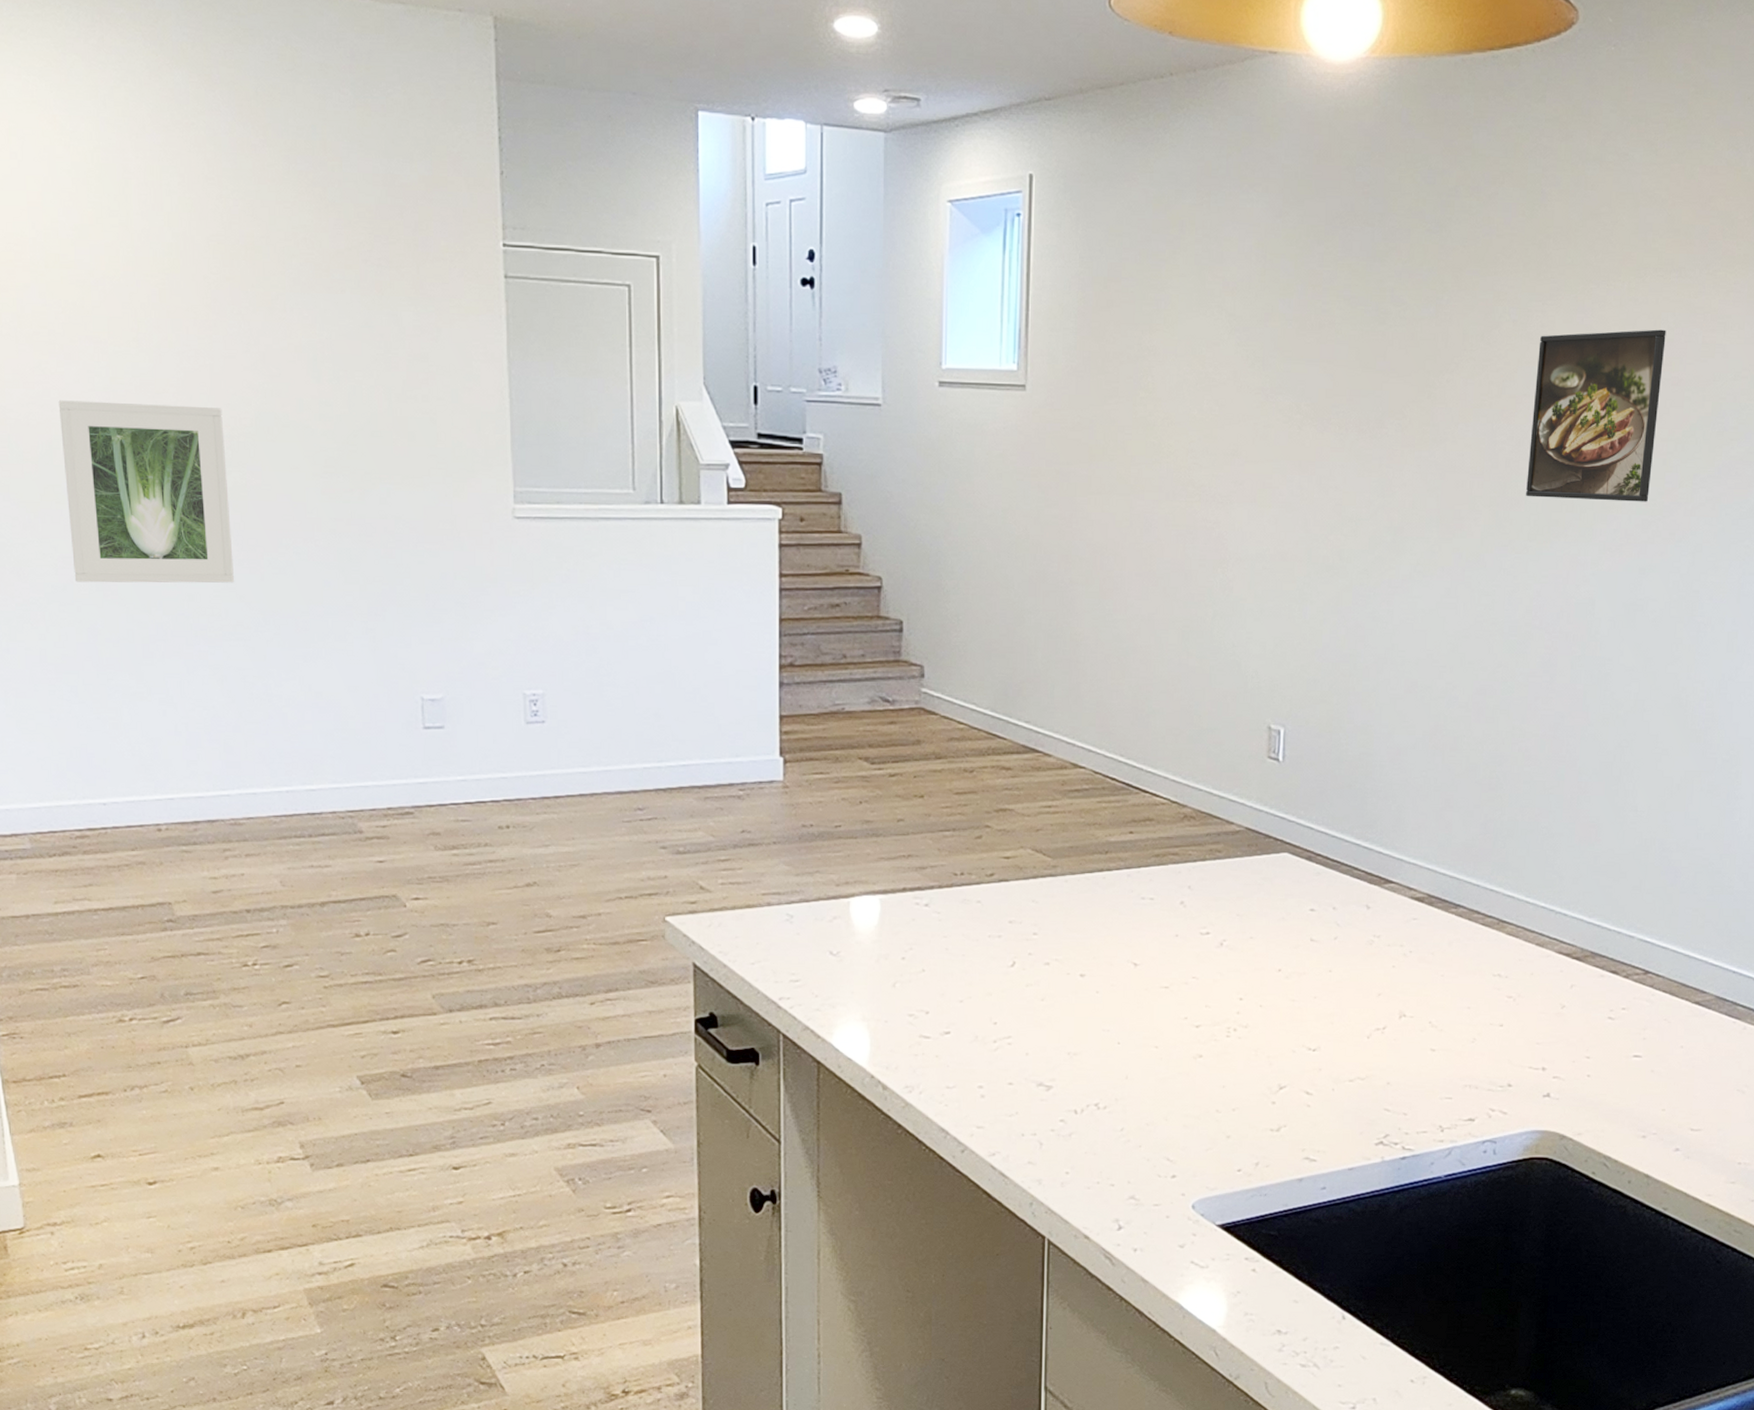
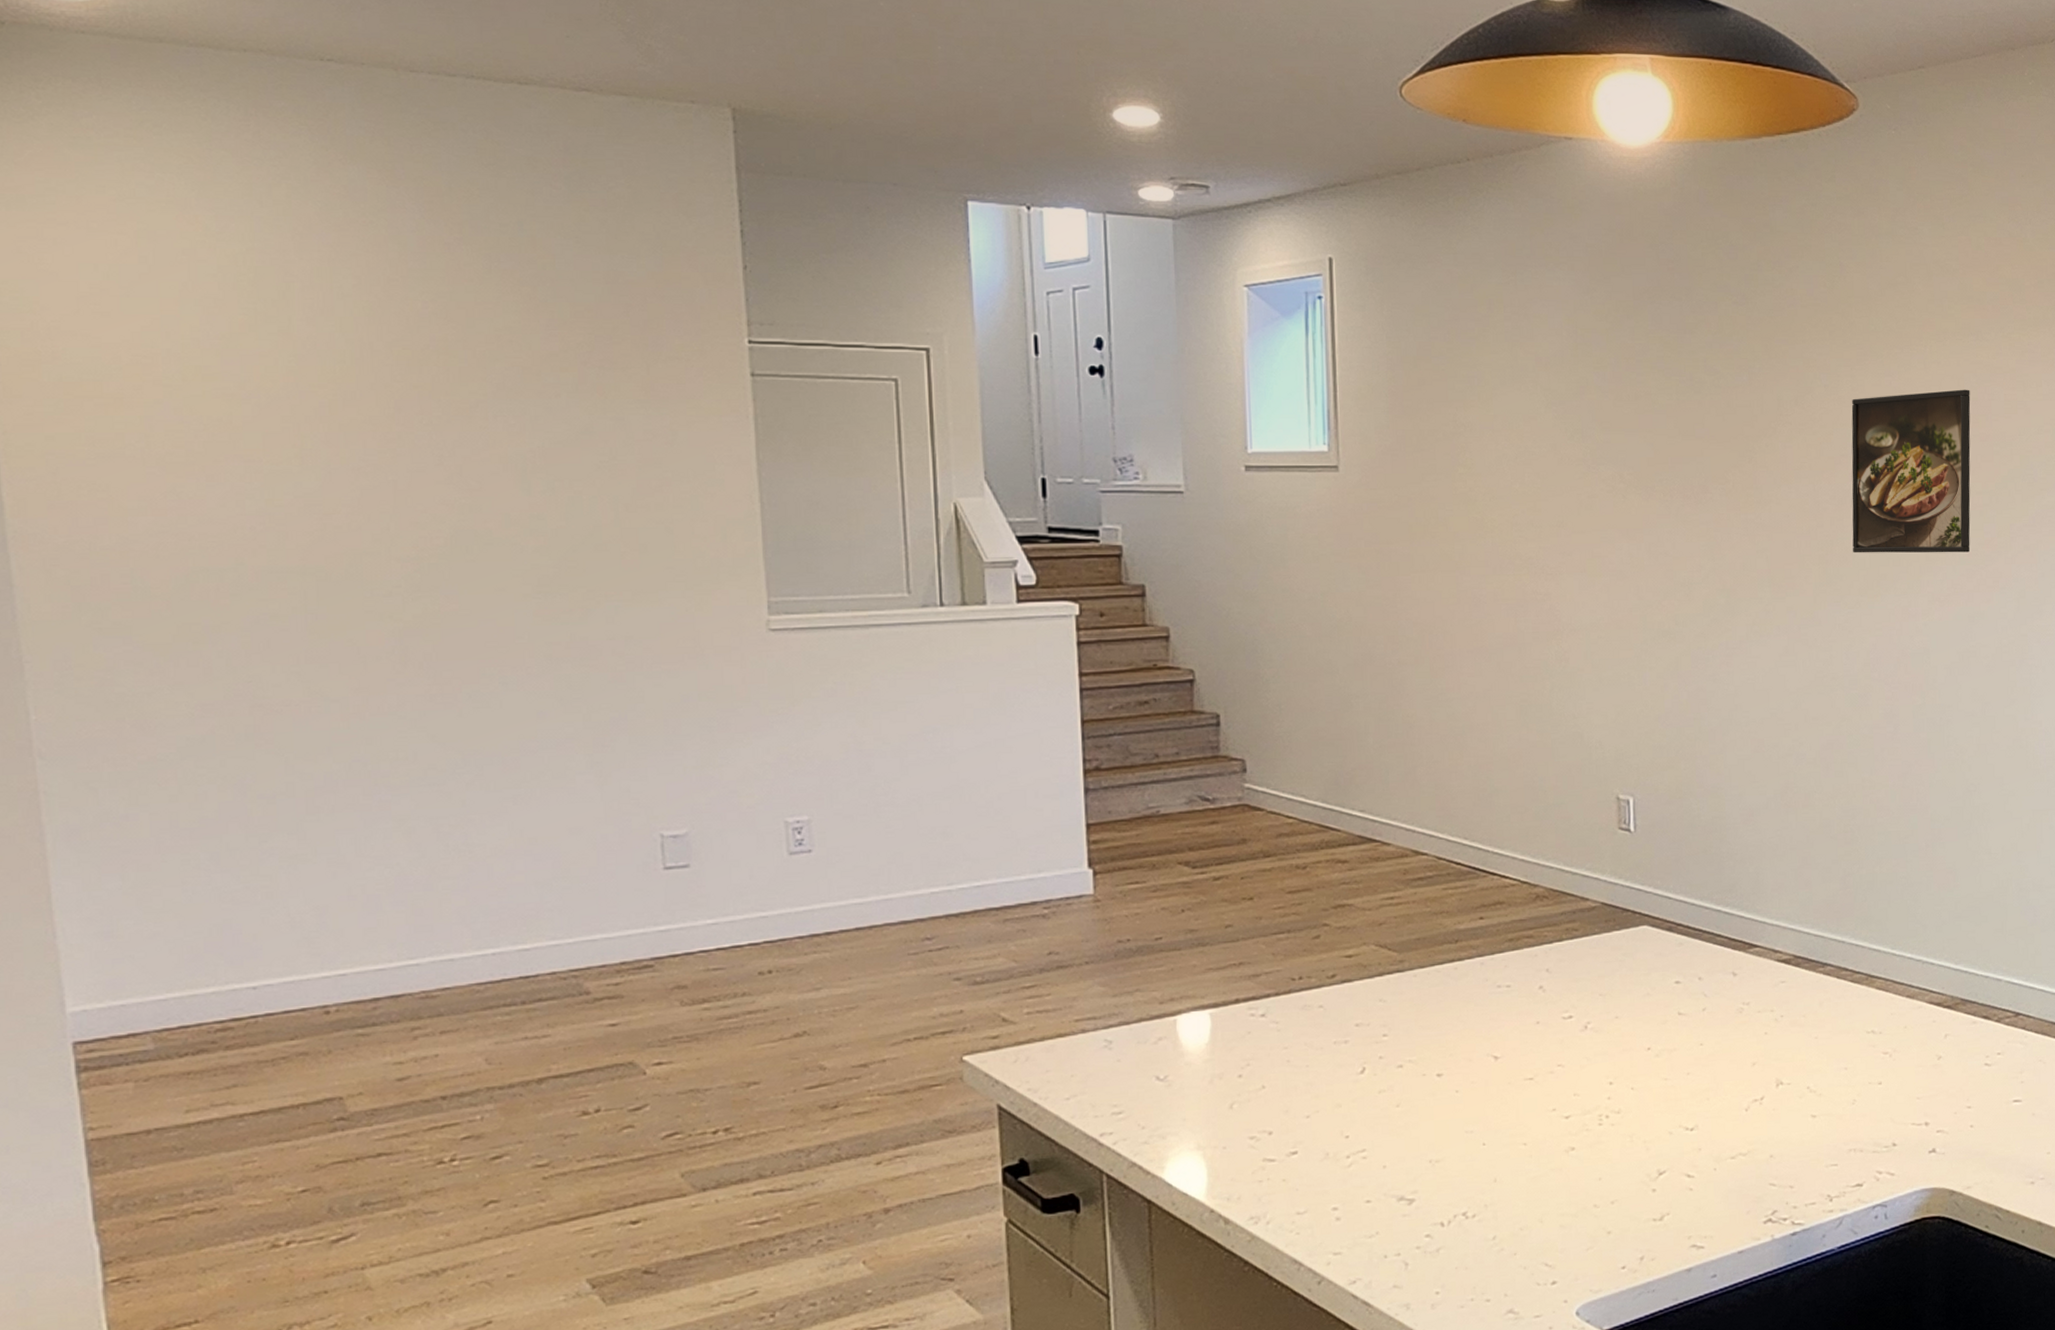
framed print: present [58,400,235,583] -> none [198,526,426,732]

